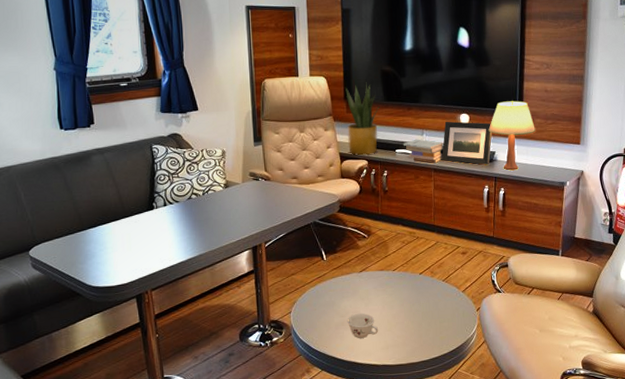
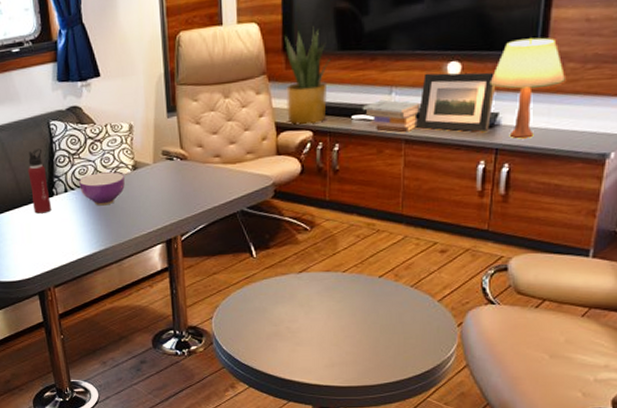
water bottle: none [130,168,151,225] -> present [28,148,51,214]
bowl: none [177,189,218,218] -> present [79,172,125,206]
teacup: present [347,313,378,338] -> none [281,322,321,352]

